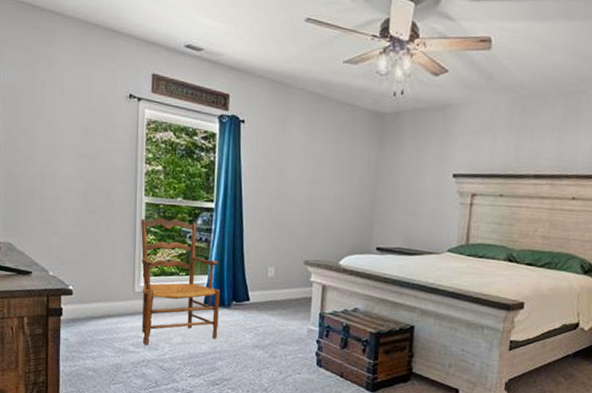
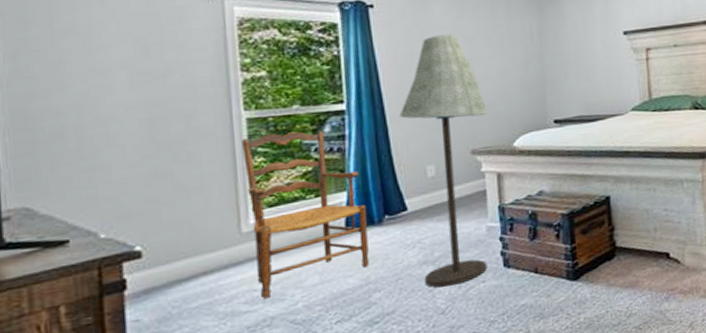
floor lamp: none [253,154,323,371] -> present [399,34,488,287]

